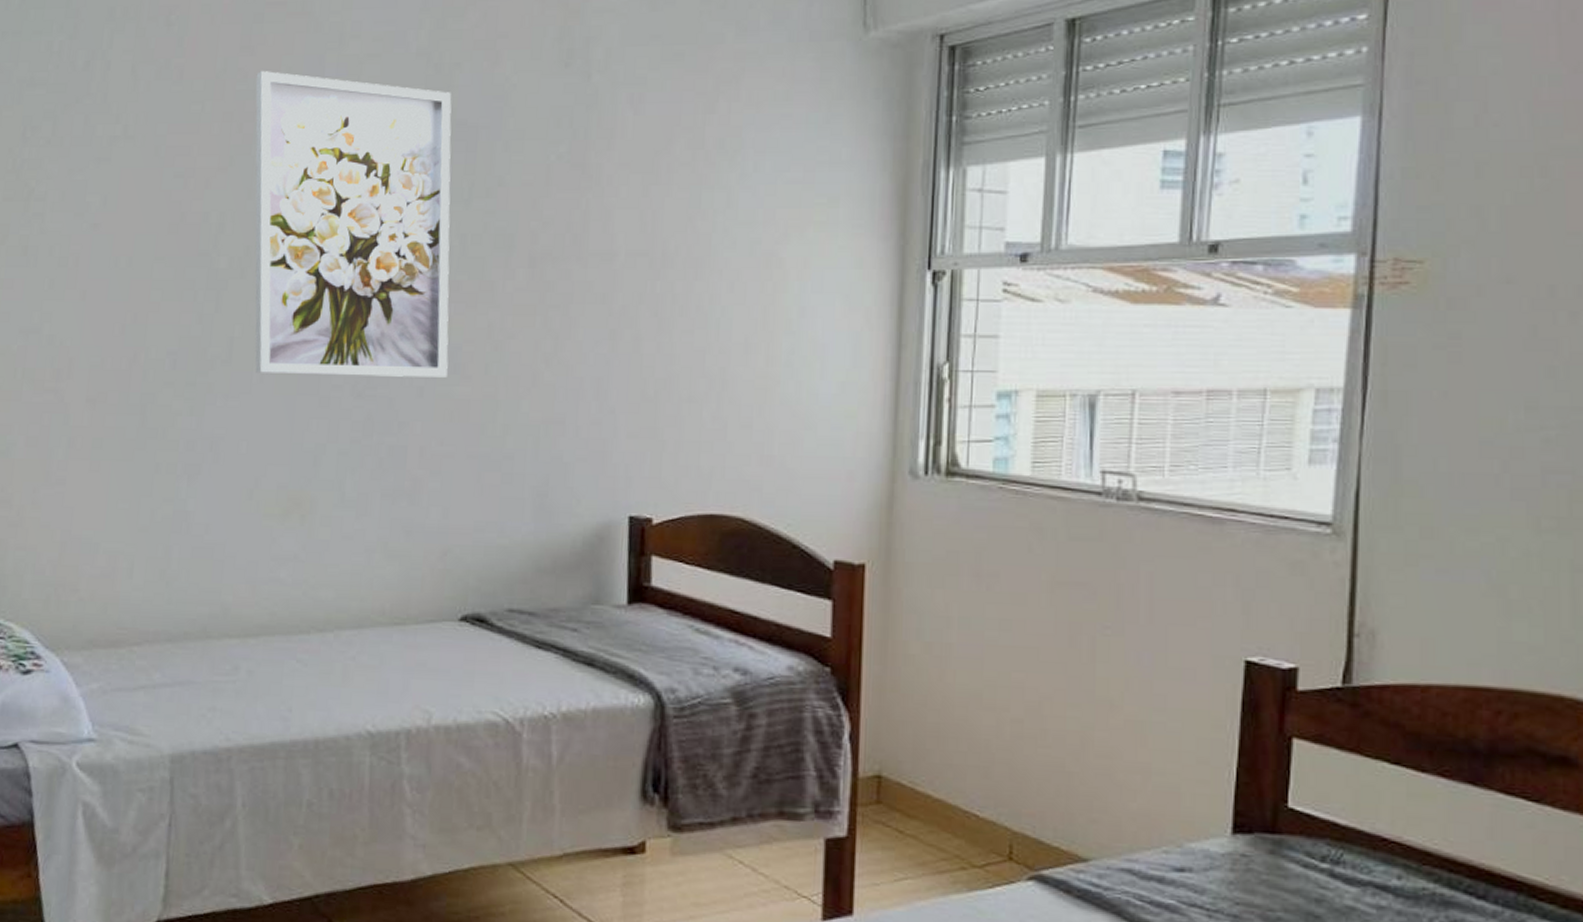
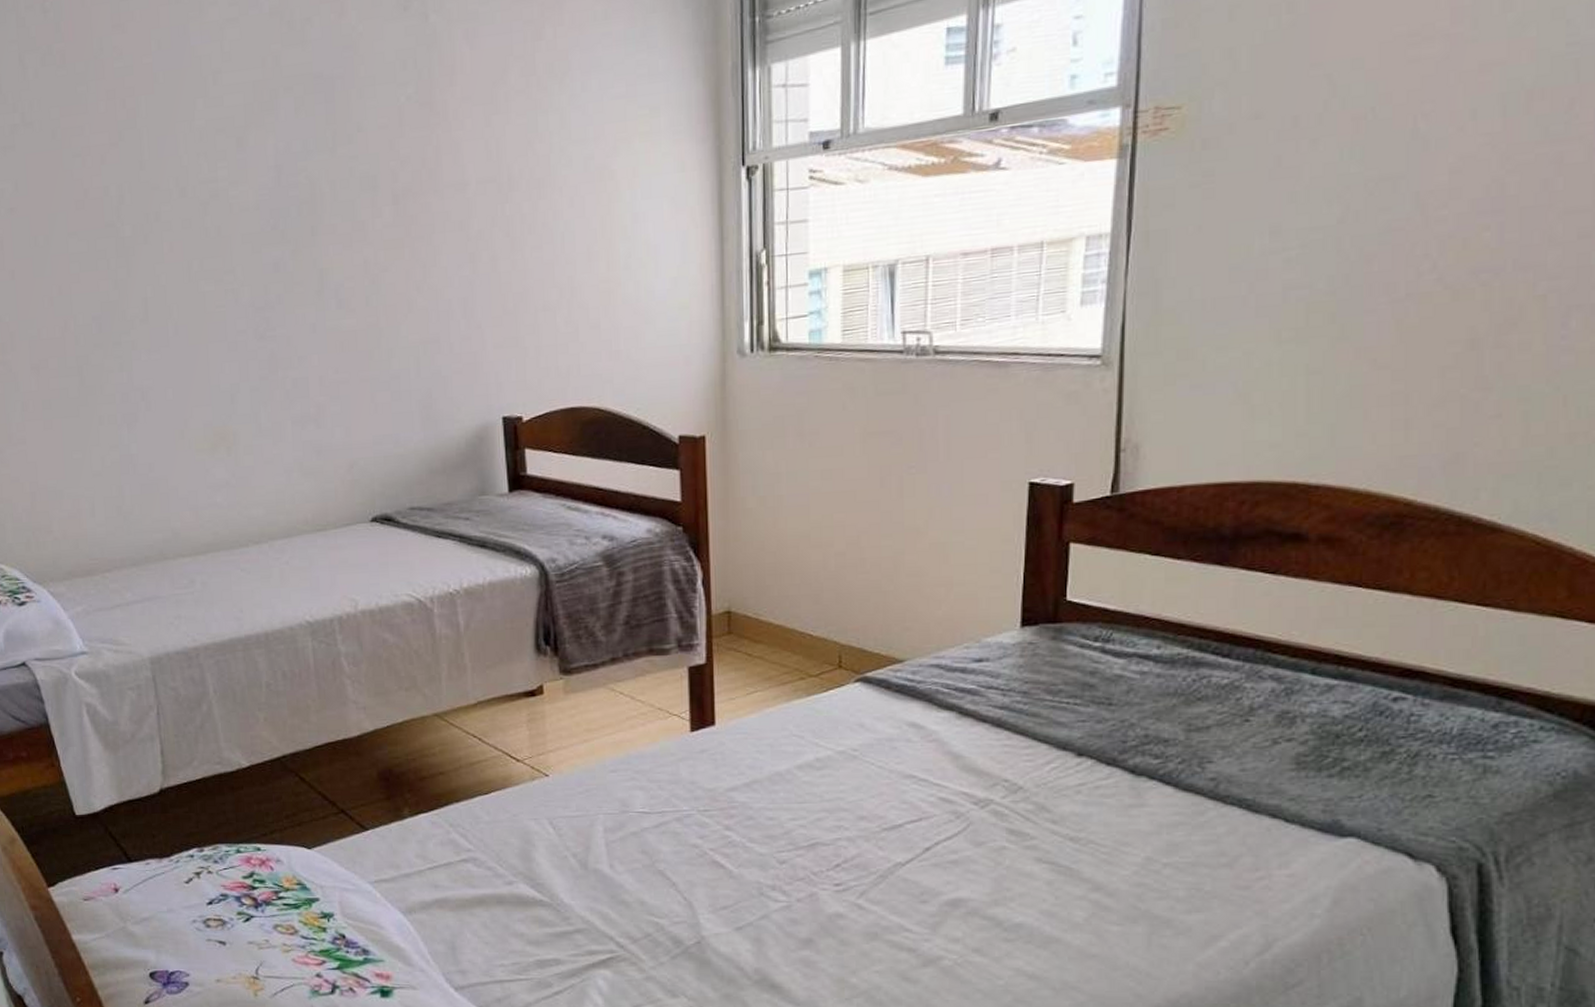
wall art: present [255,71,452,377] -> none [130,46,334,327]

